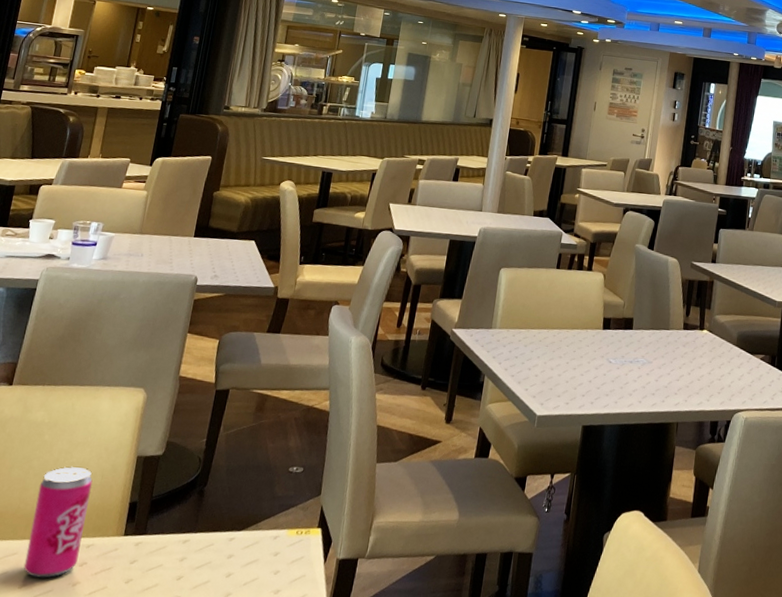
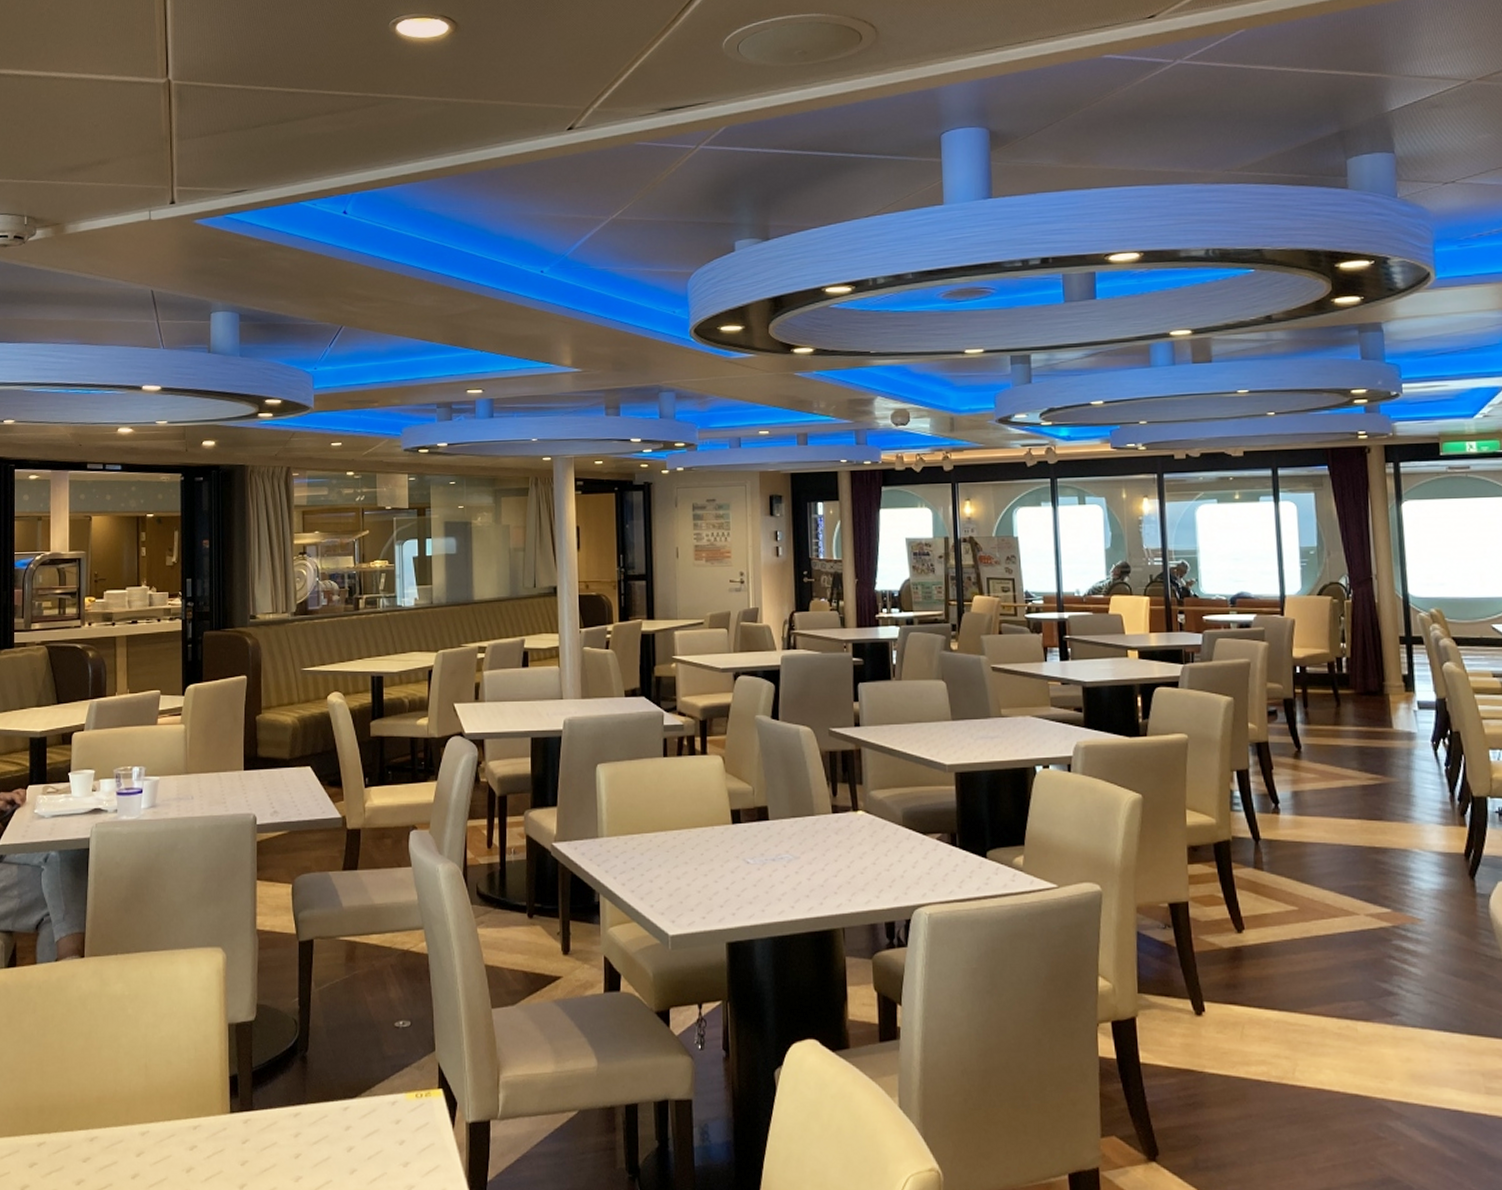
beverage can: present [23,466,93,579] -> none [132,1042,188,1166]

